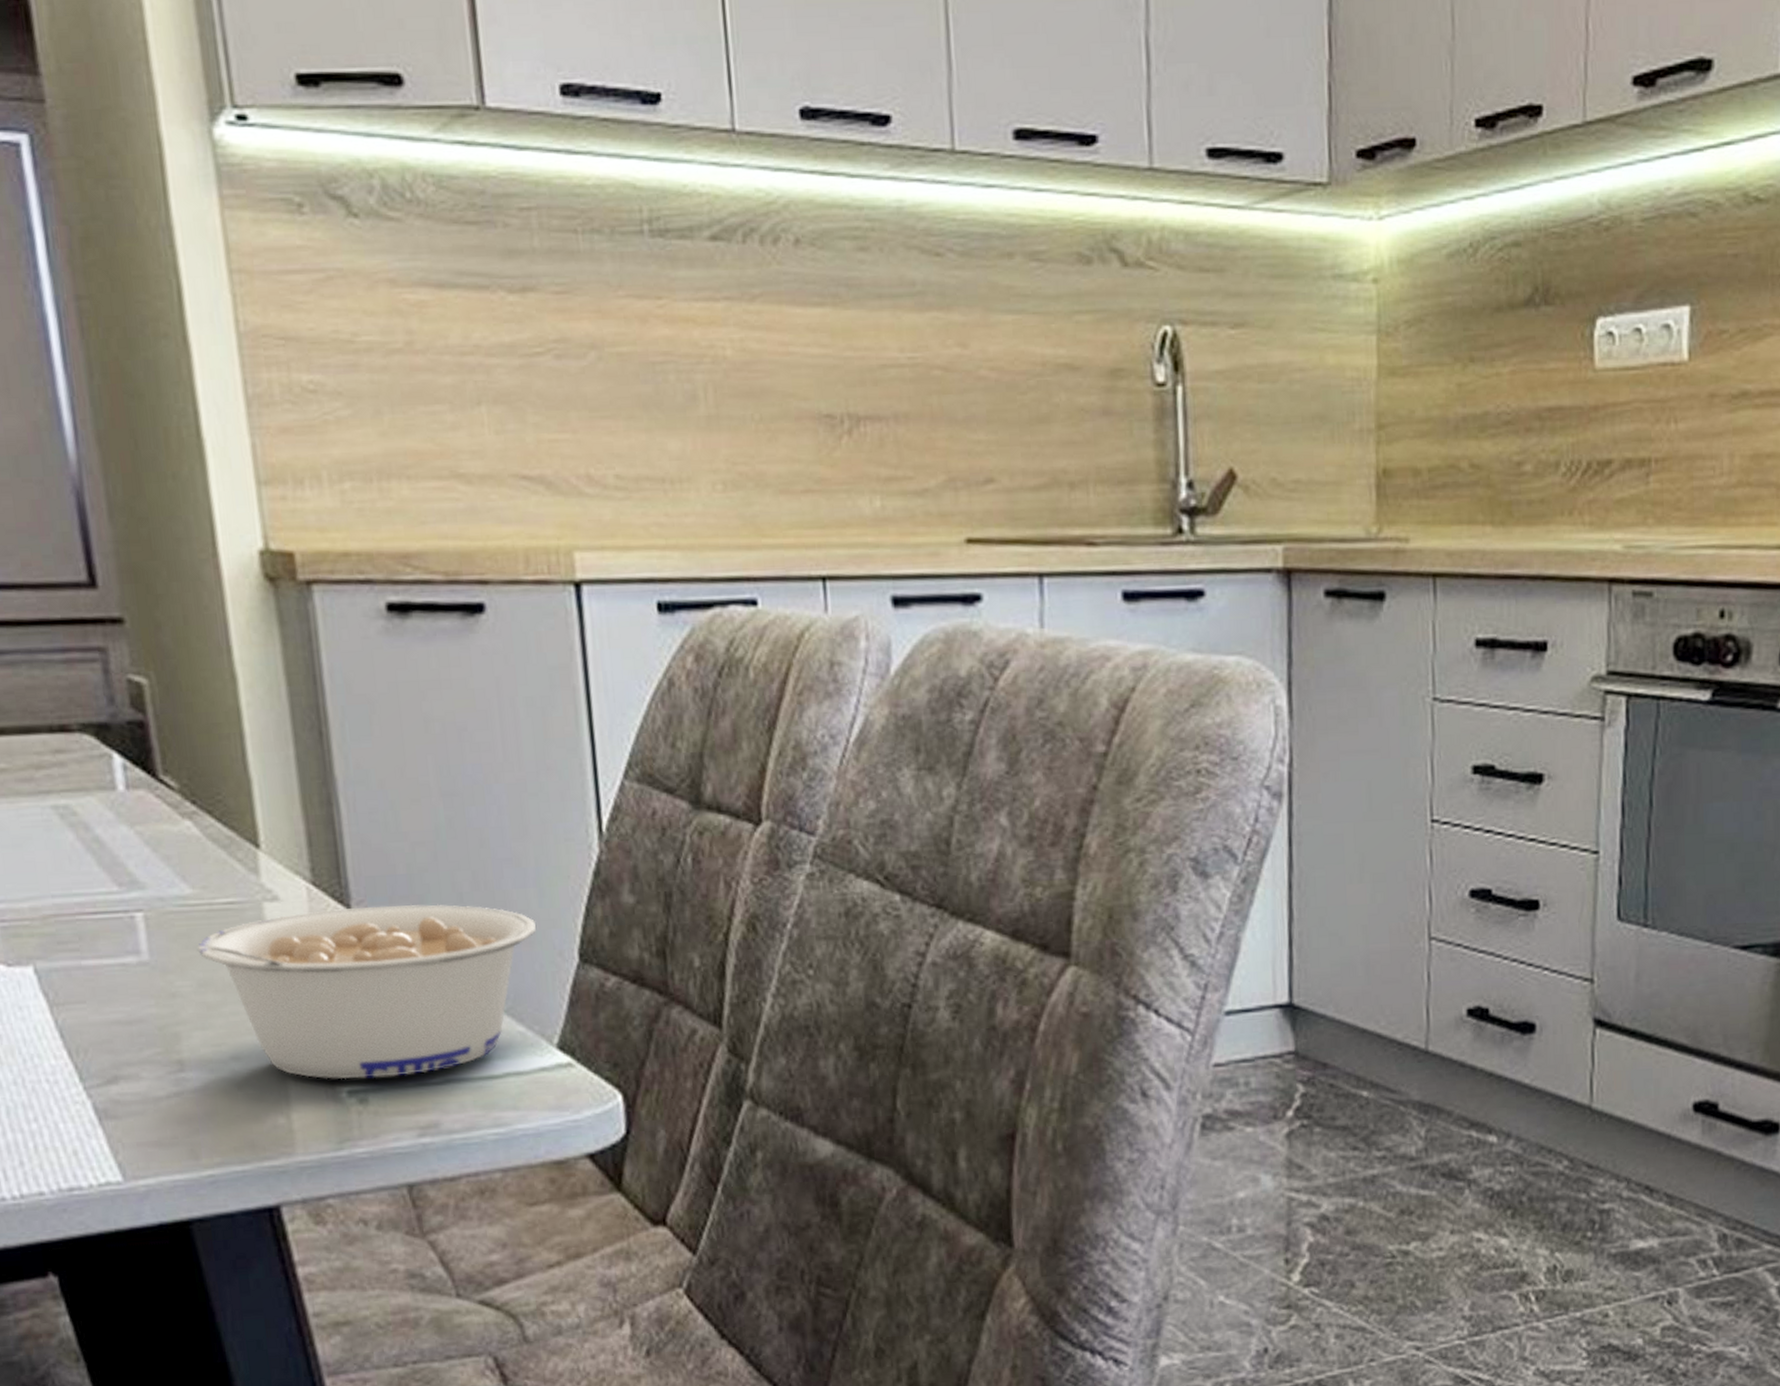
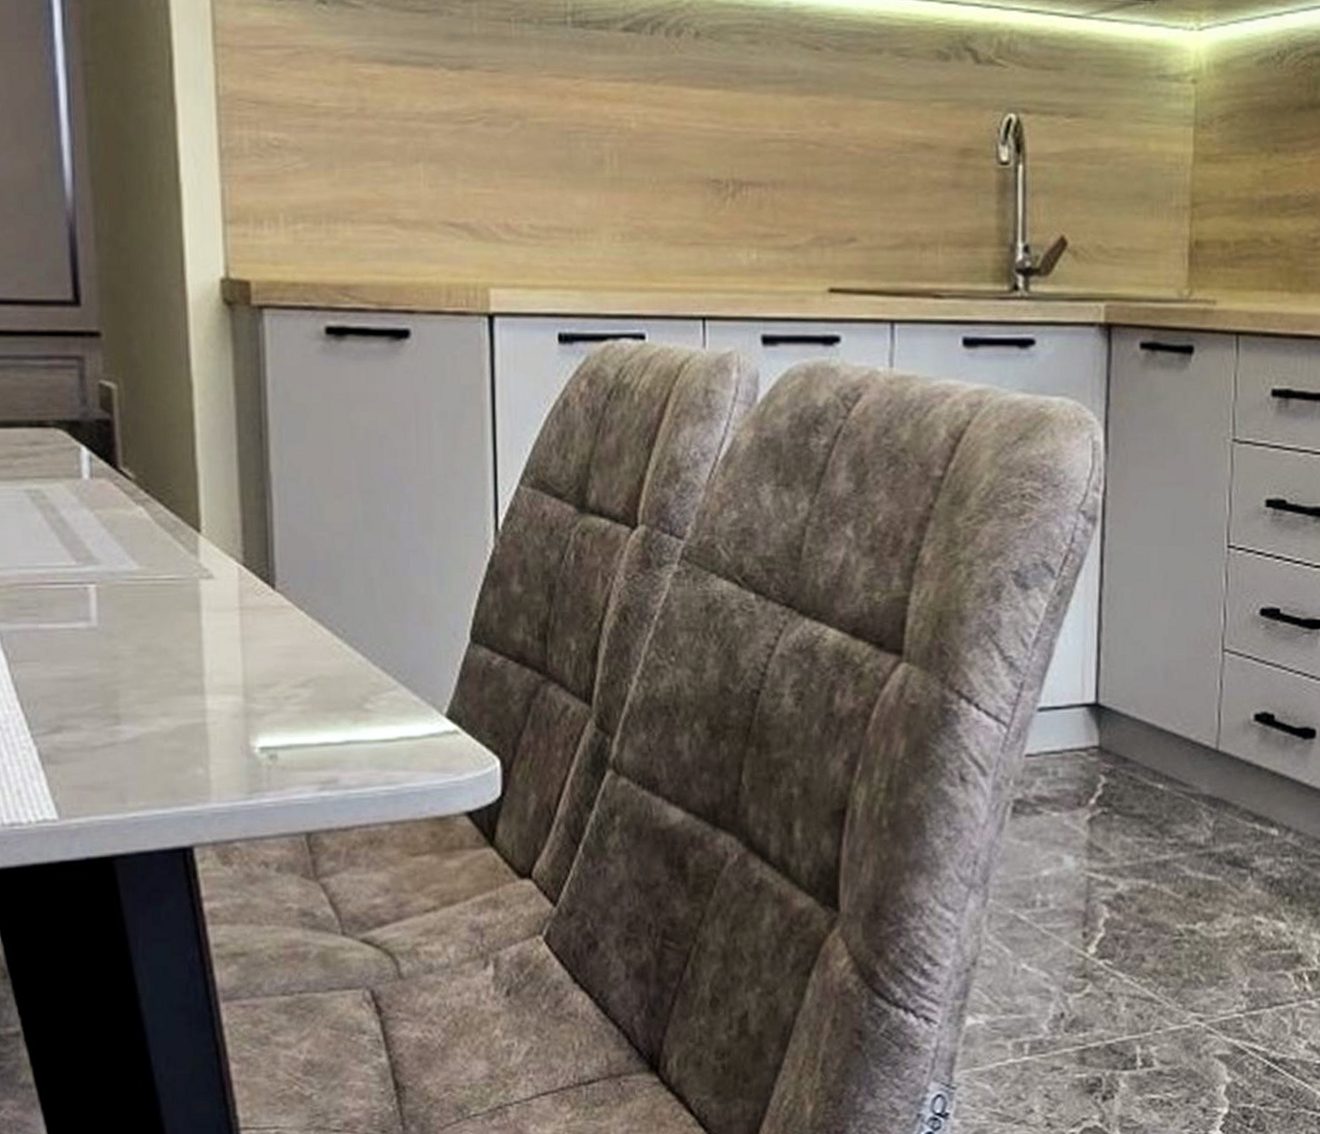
legume: present [197,904,537,1080] -> none [139,586,435,738]

